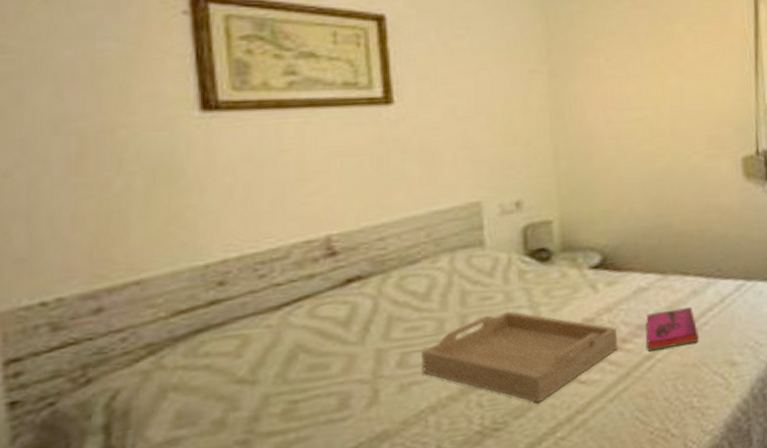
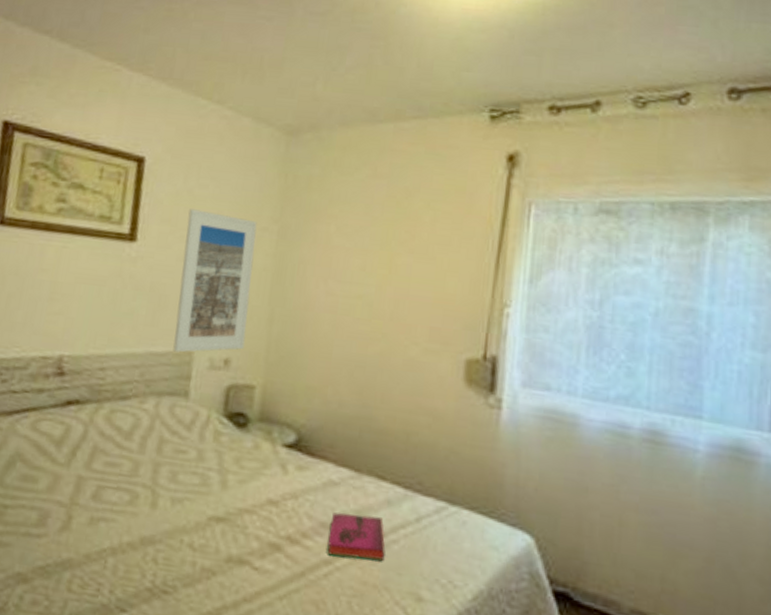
serving tray: present [420,311,619,403] -> none [111,469,299,578]
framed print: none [448,61,534,206] -> present [173,209,257,353]

